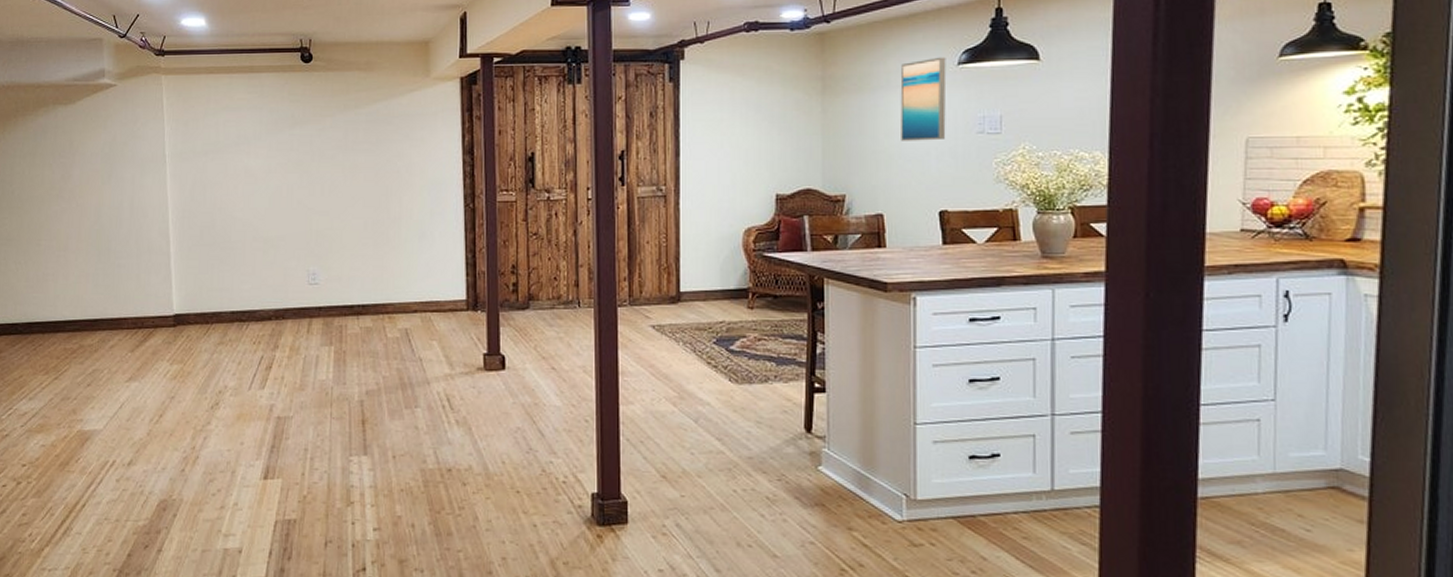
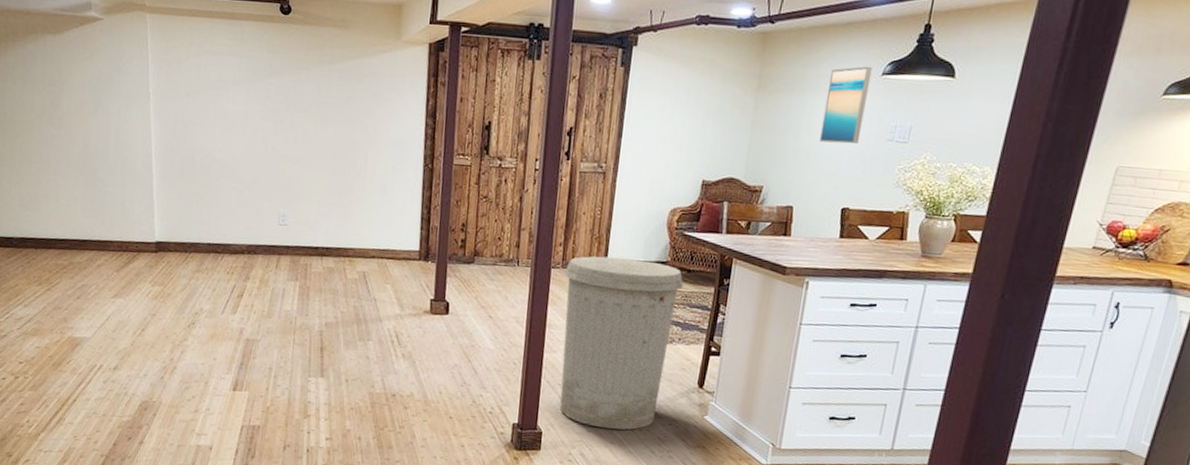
trash can: none [632,288,771,492] -> present [560,256,683,430]

